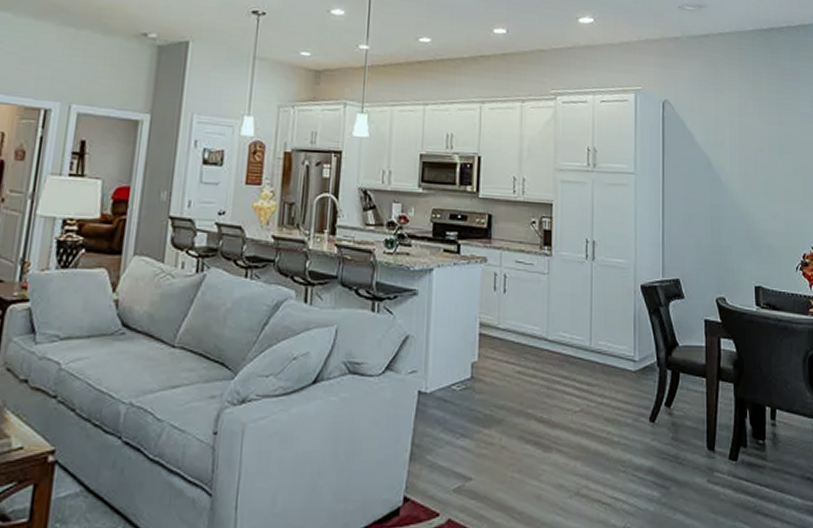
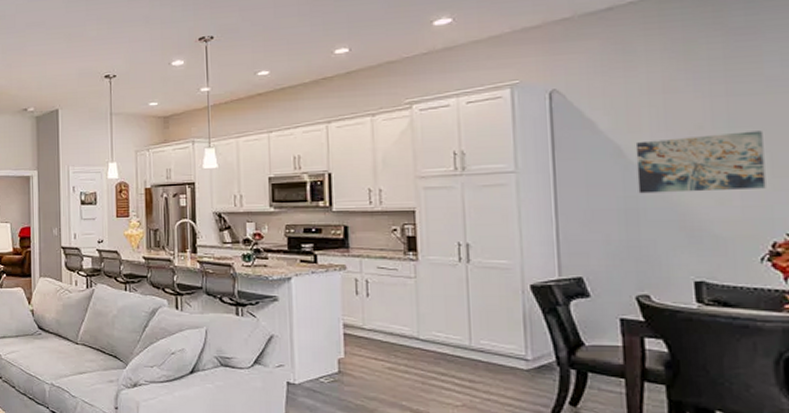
wall art: none [720,156,800,207] -> present [635,131,766,194]

